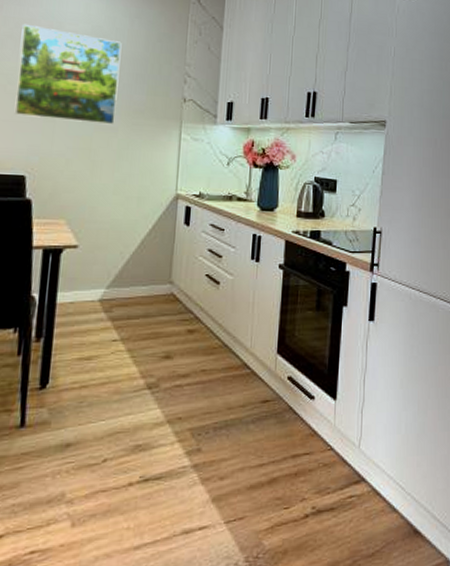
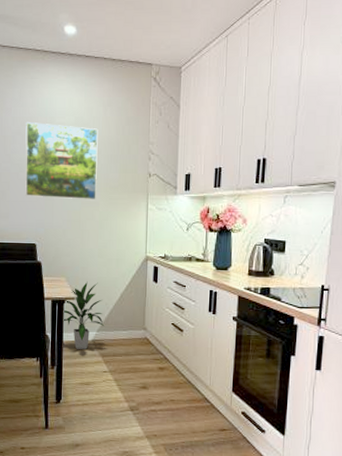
indoor plant: none [58,224,118,313] -> present [63,281,105,349]

